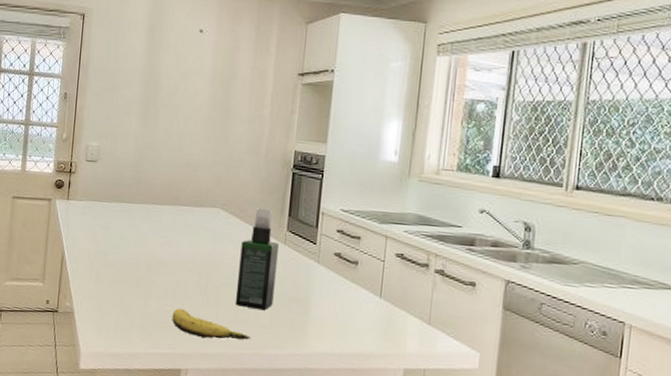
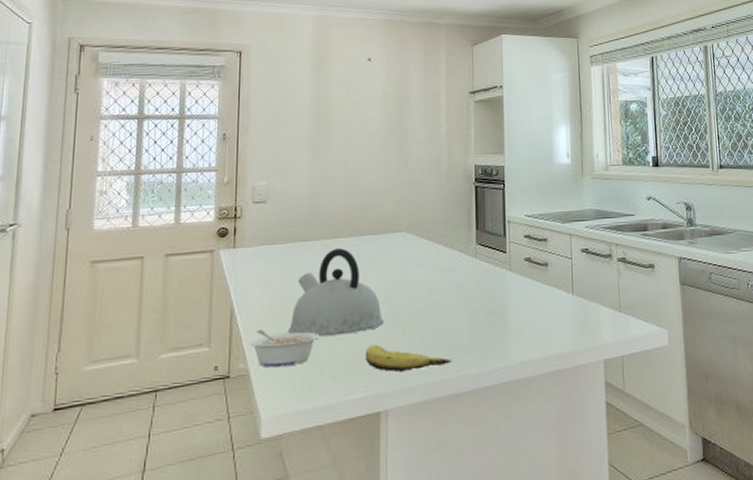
legume: none [75,276,134,313] -> present [249,330,320,368]
kettle: none [107,214,192,295] -> present [288,248,384,337]
spray bottle: present [235,207,279,311] -> none [431,224,471,330]

